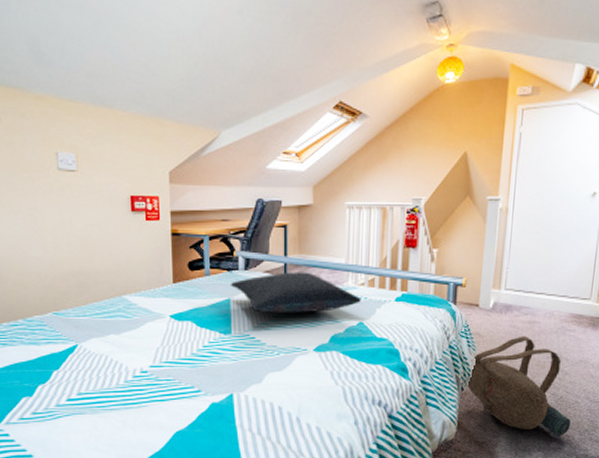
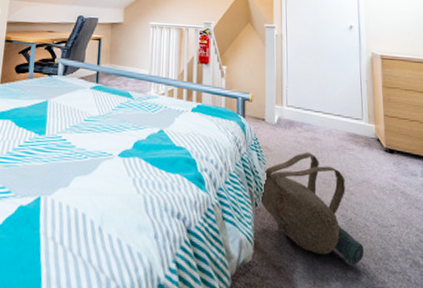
pillow: present [230,272,361,313] -> none [49,79,162,119]

